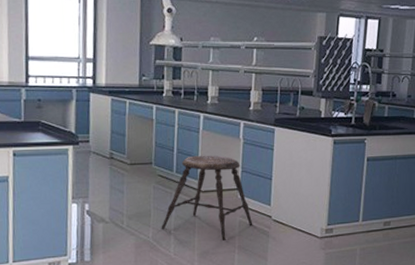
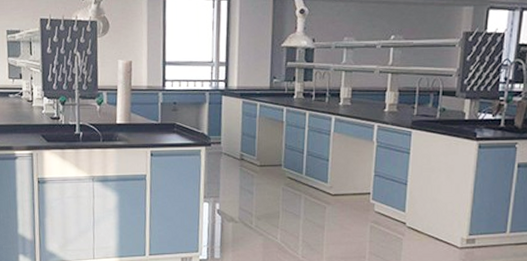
stool: present [161,155,253,241] -> none [289,158,385,245]

